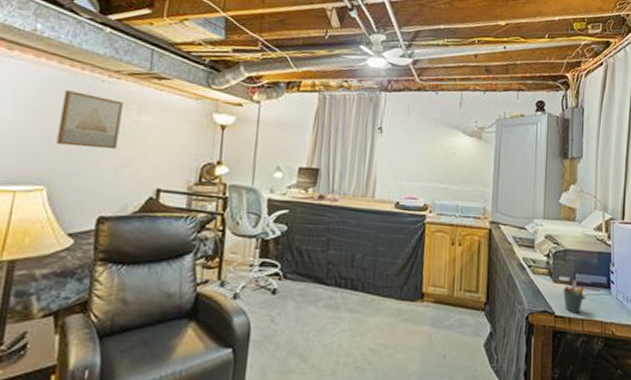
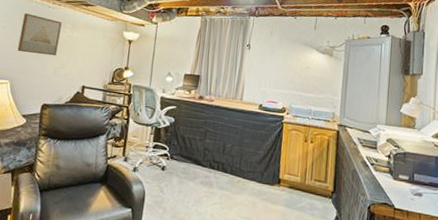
pen holder: present [563,279,584,314] -> none [402,178,422,208]

